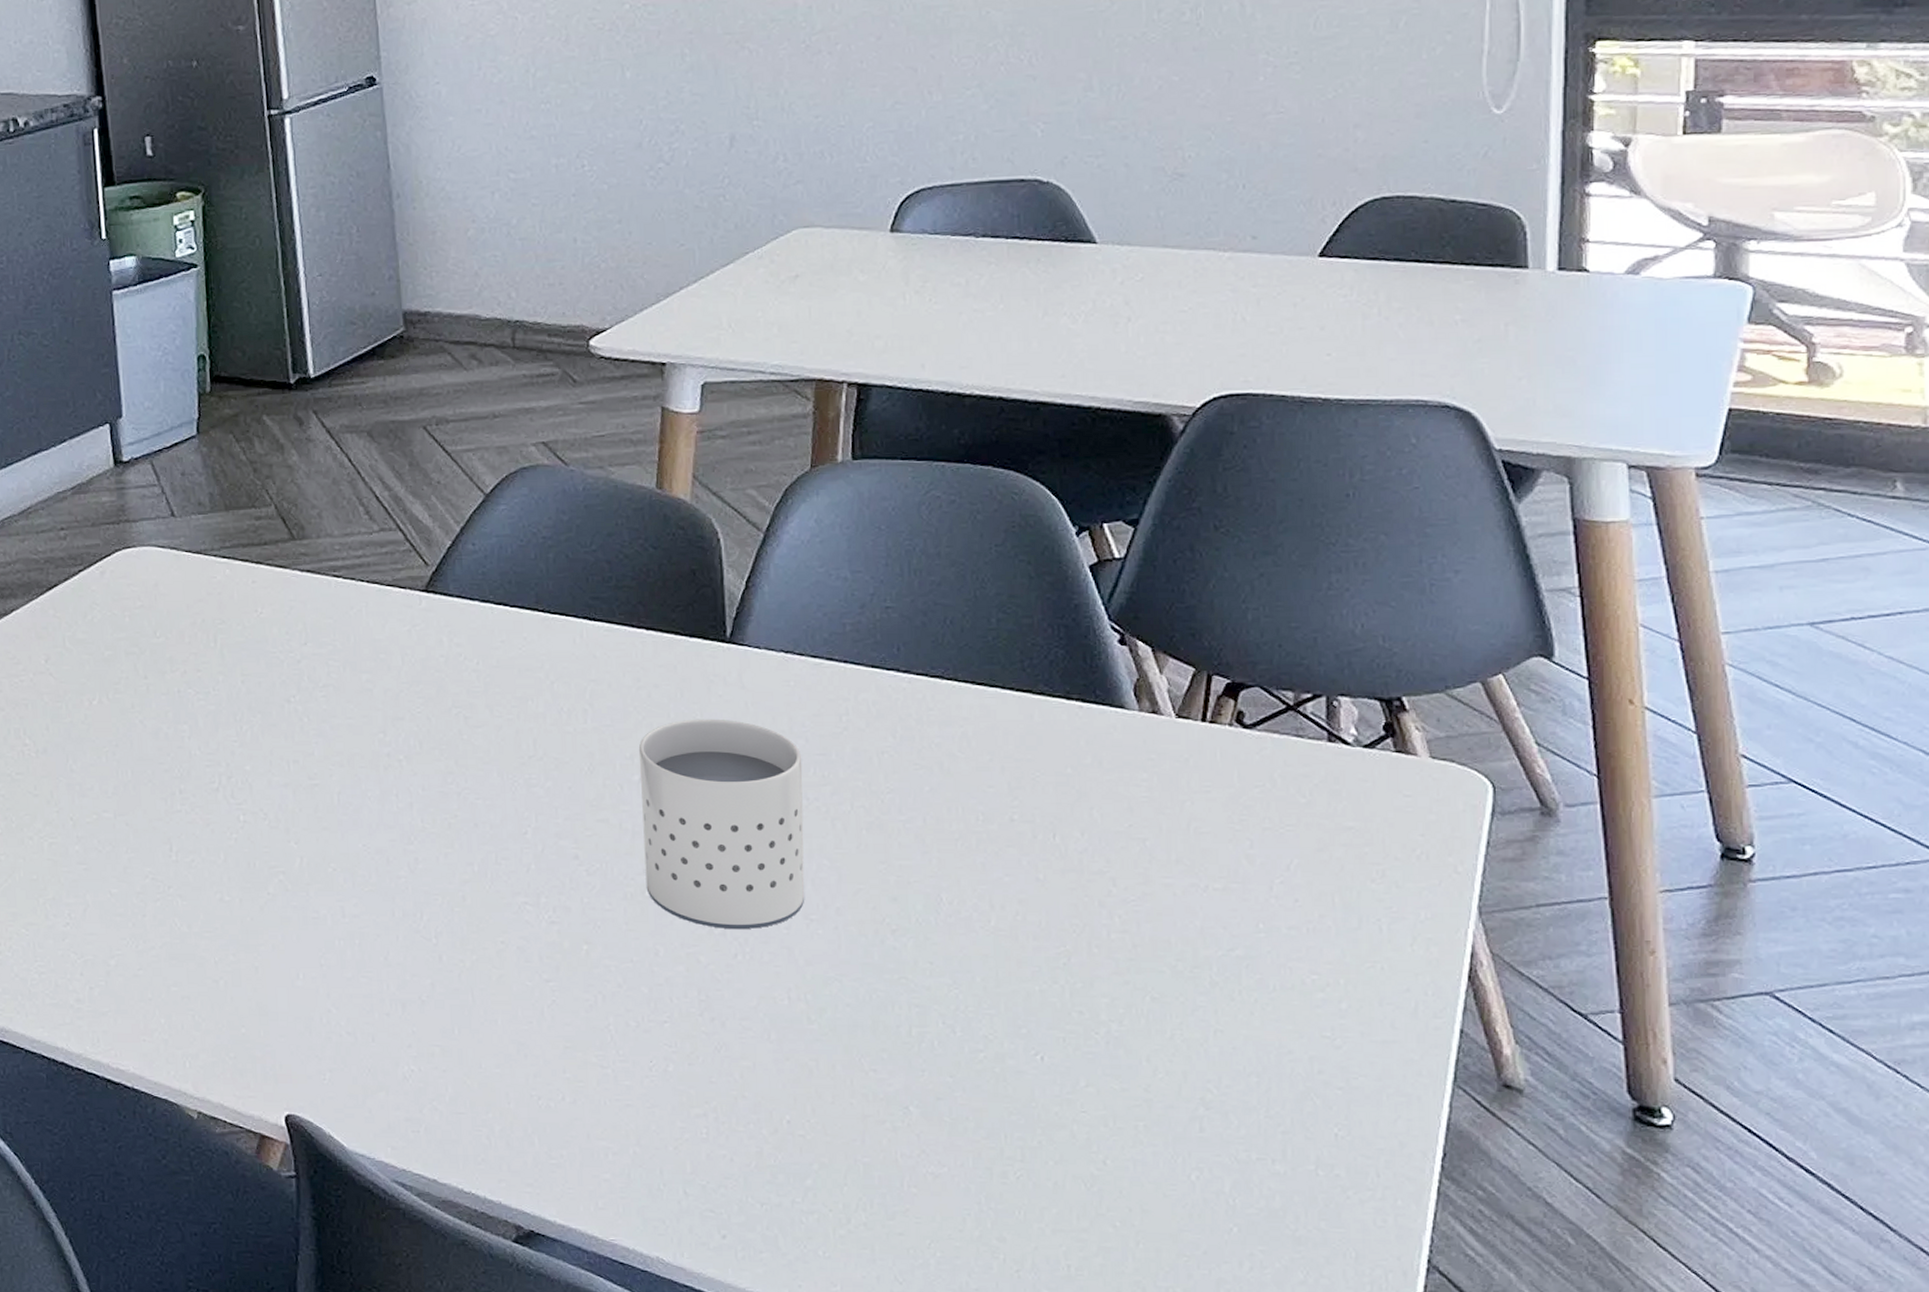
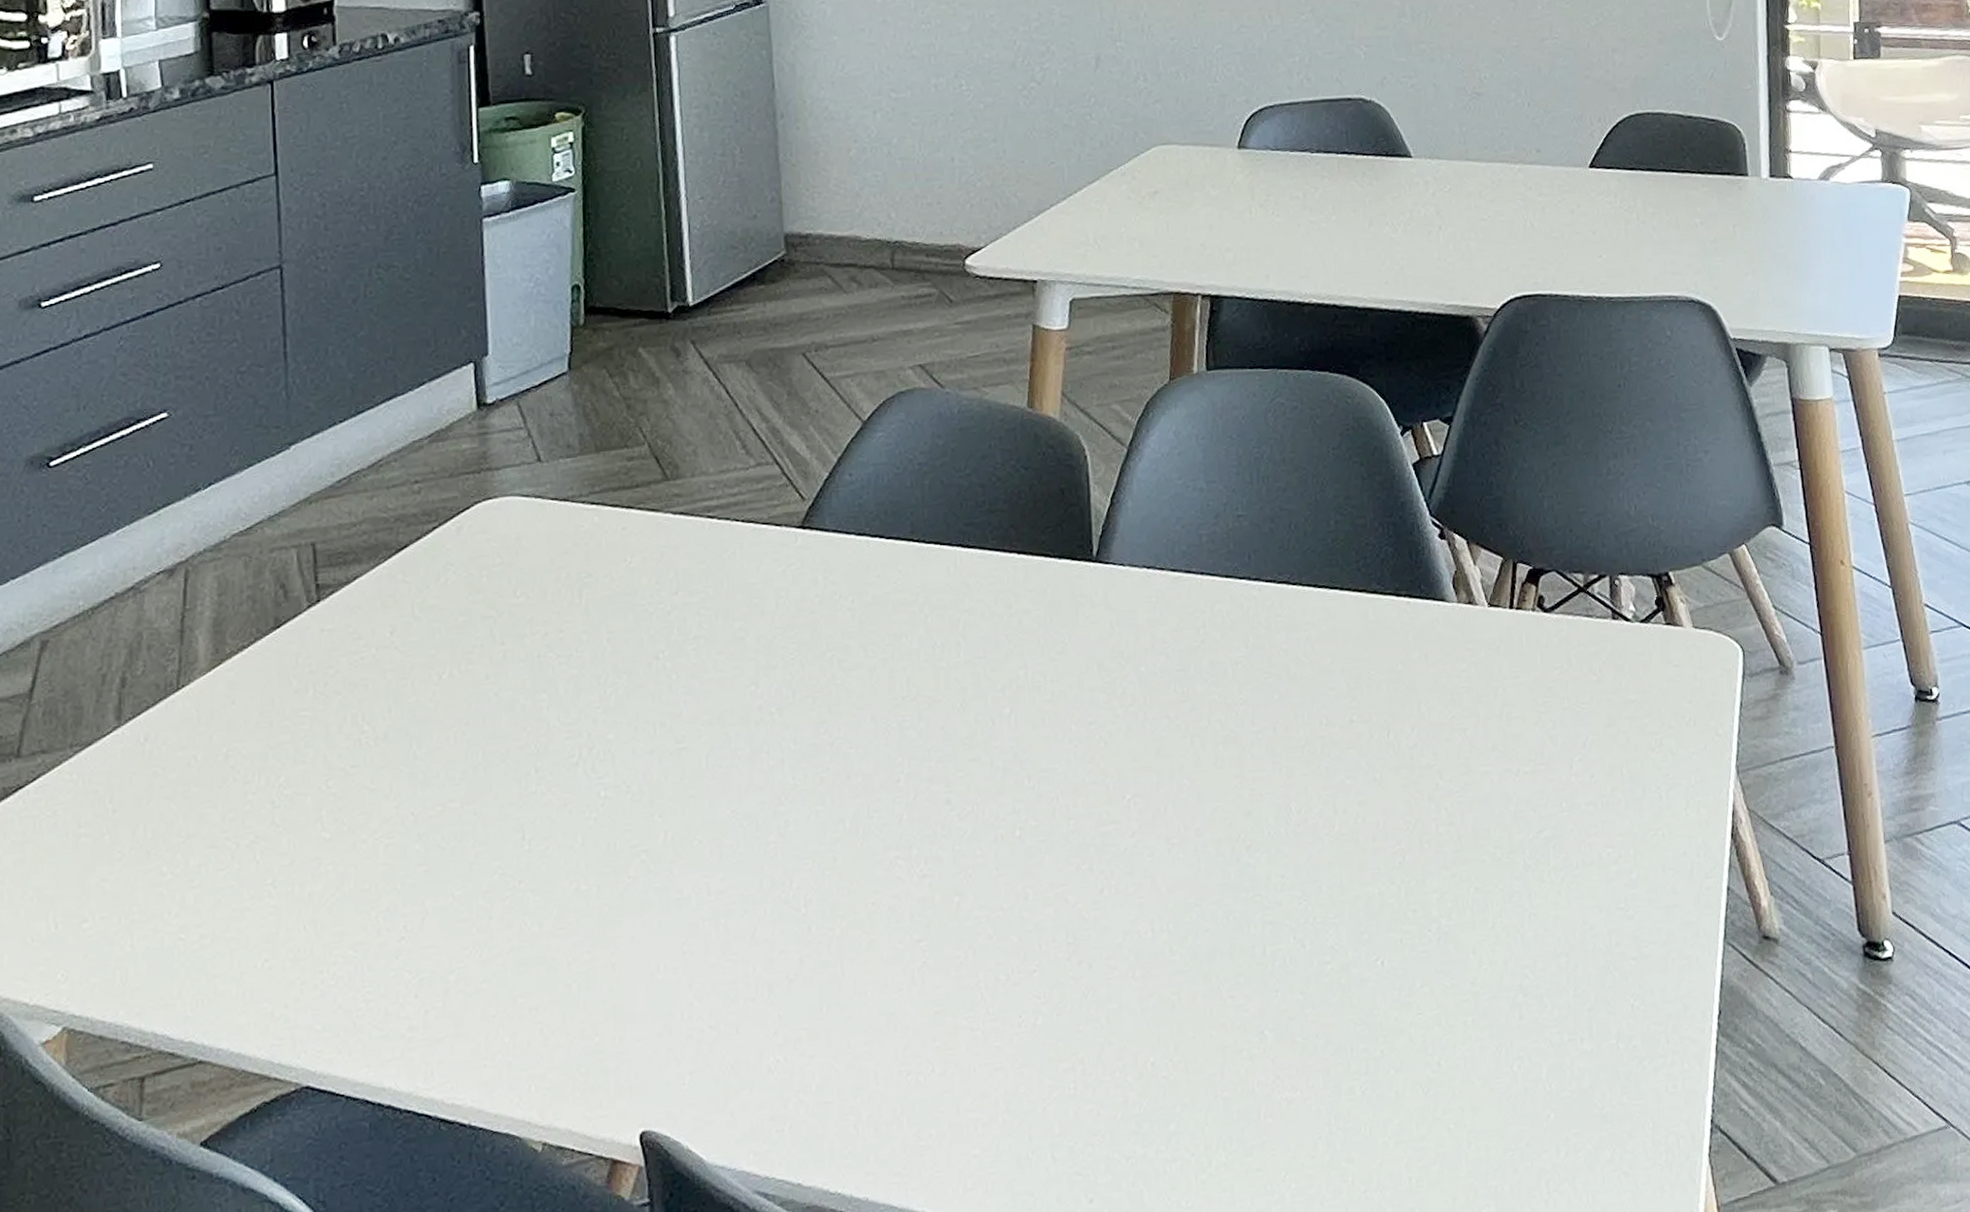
mug: present [638,719,805,929] -> none [1009,641,1167,863]

